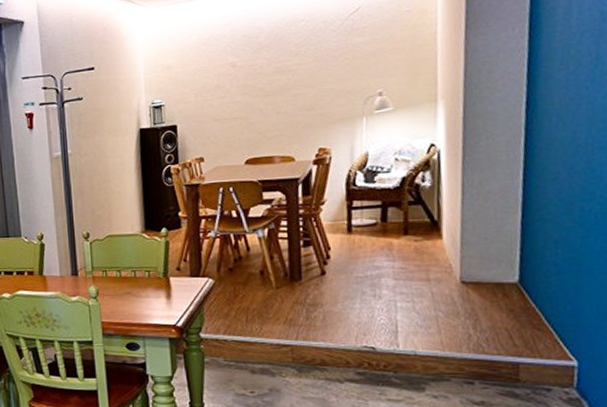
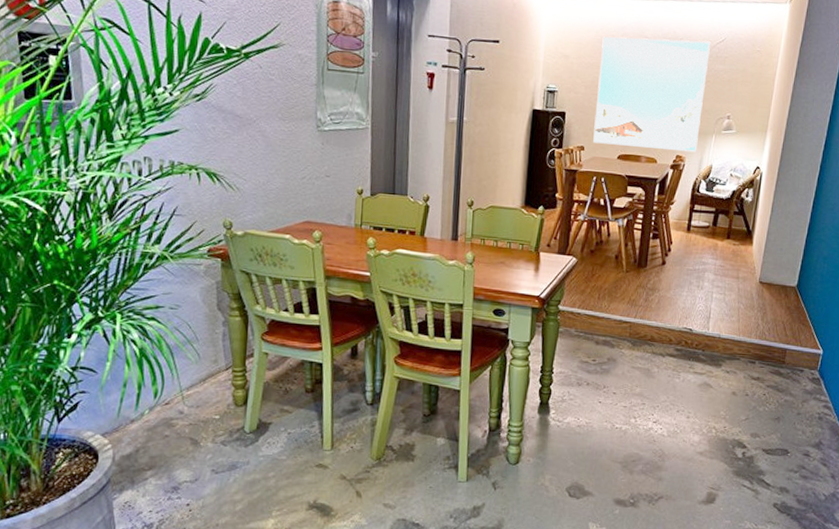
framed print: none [207,14,345,152] -> present [593,36,710,153]

